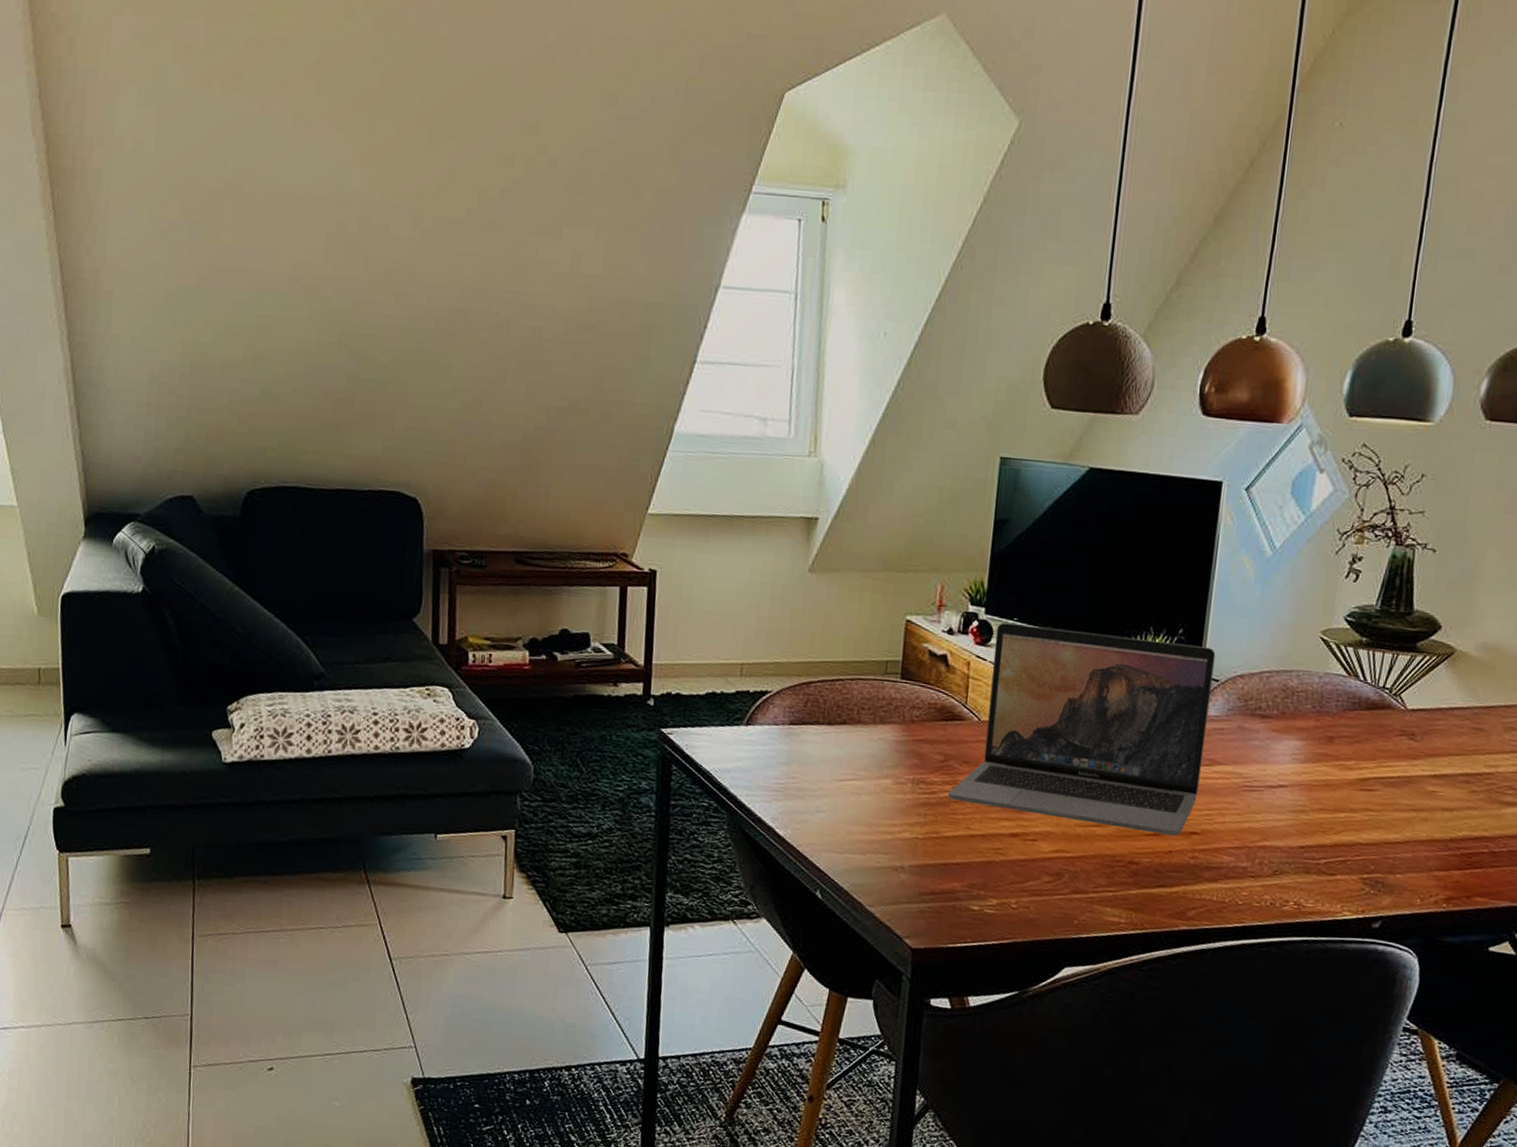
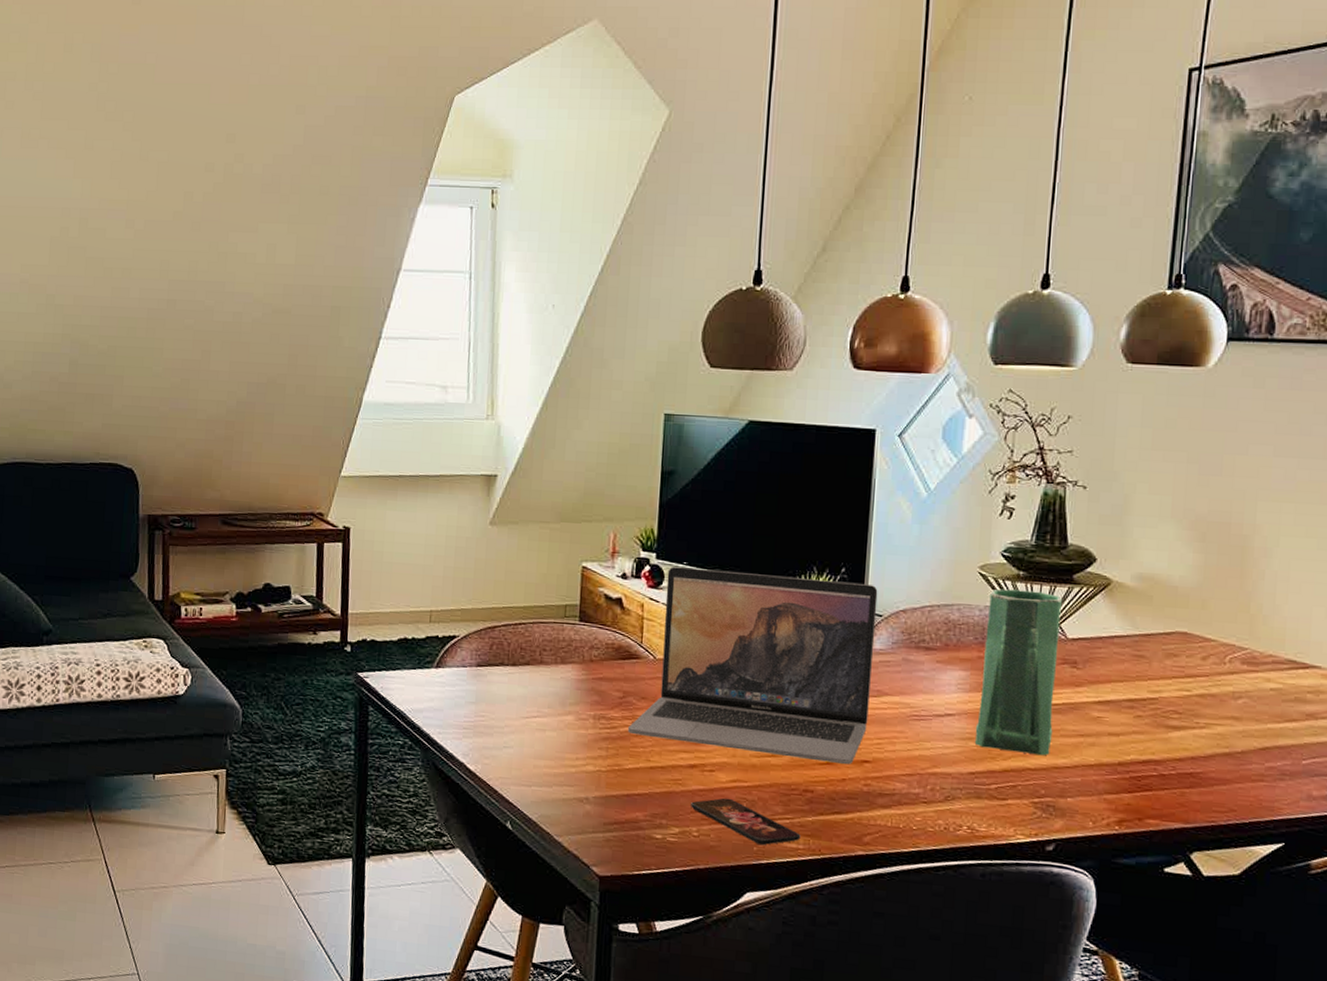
smartphone: none [1011,868,1123,918] -> present [691,797,801,845]
vase: none [1306,655,1405,831] -> present [974,589,1063,756]

